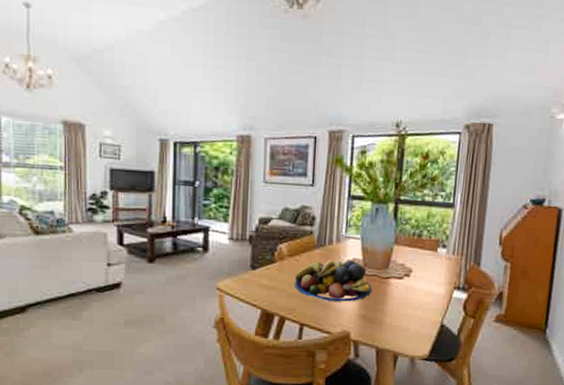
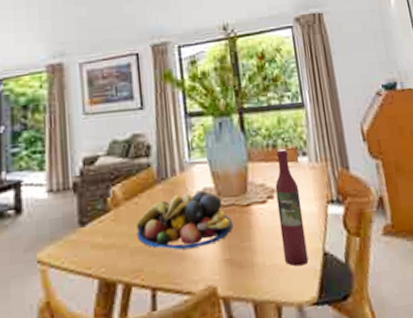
wine bottle: none [408,238,433,331] -> present [275,148,309,267]

